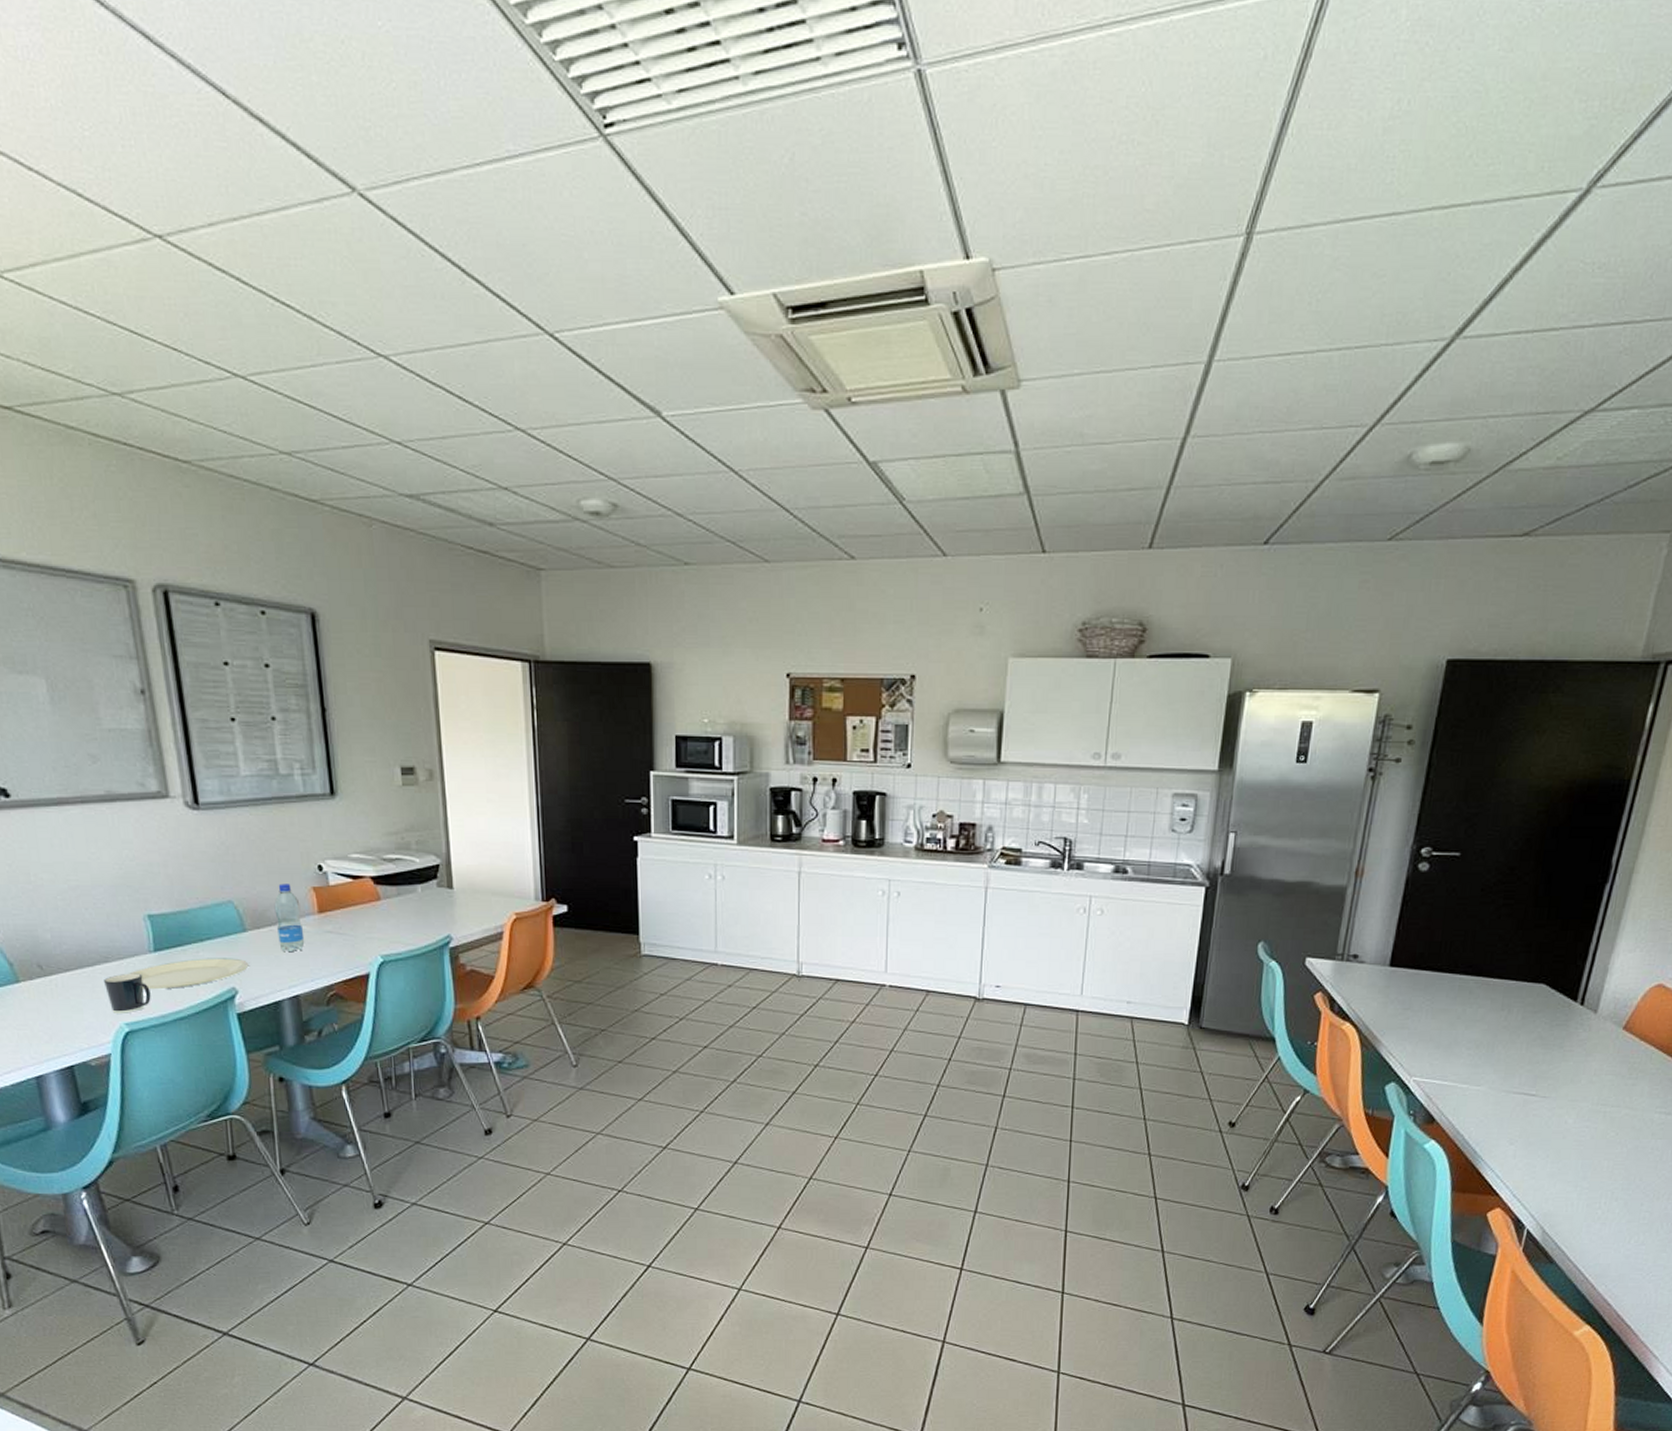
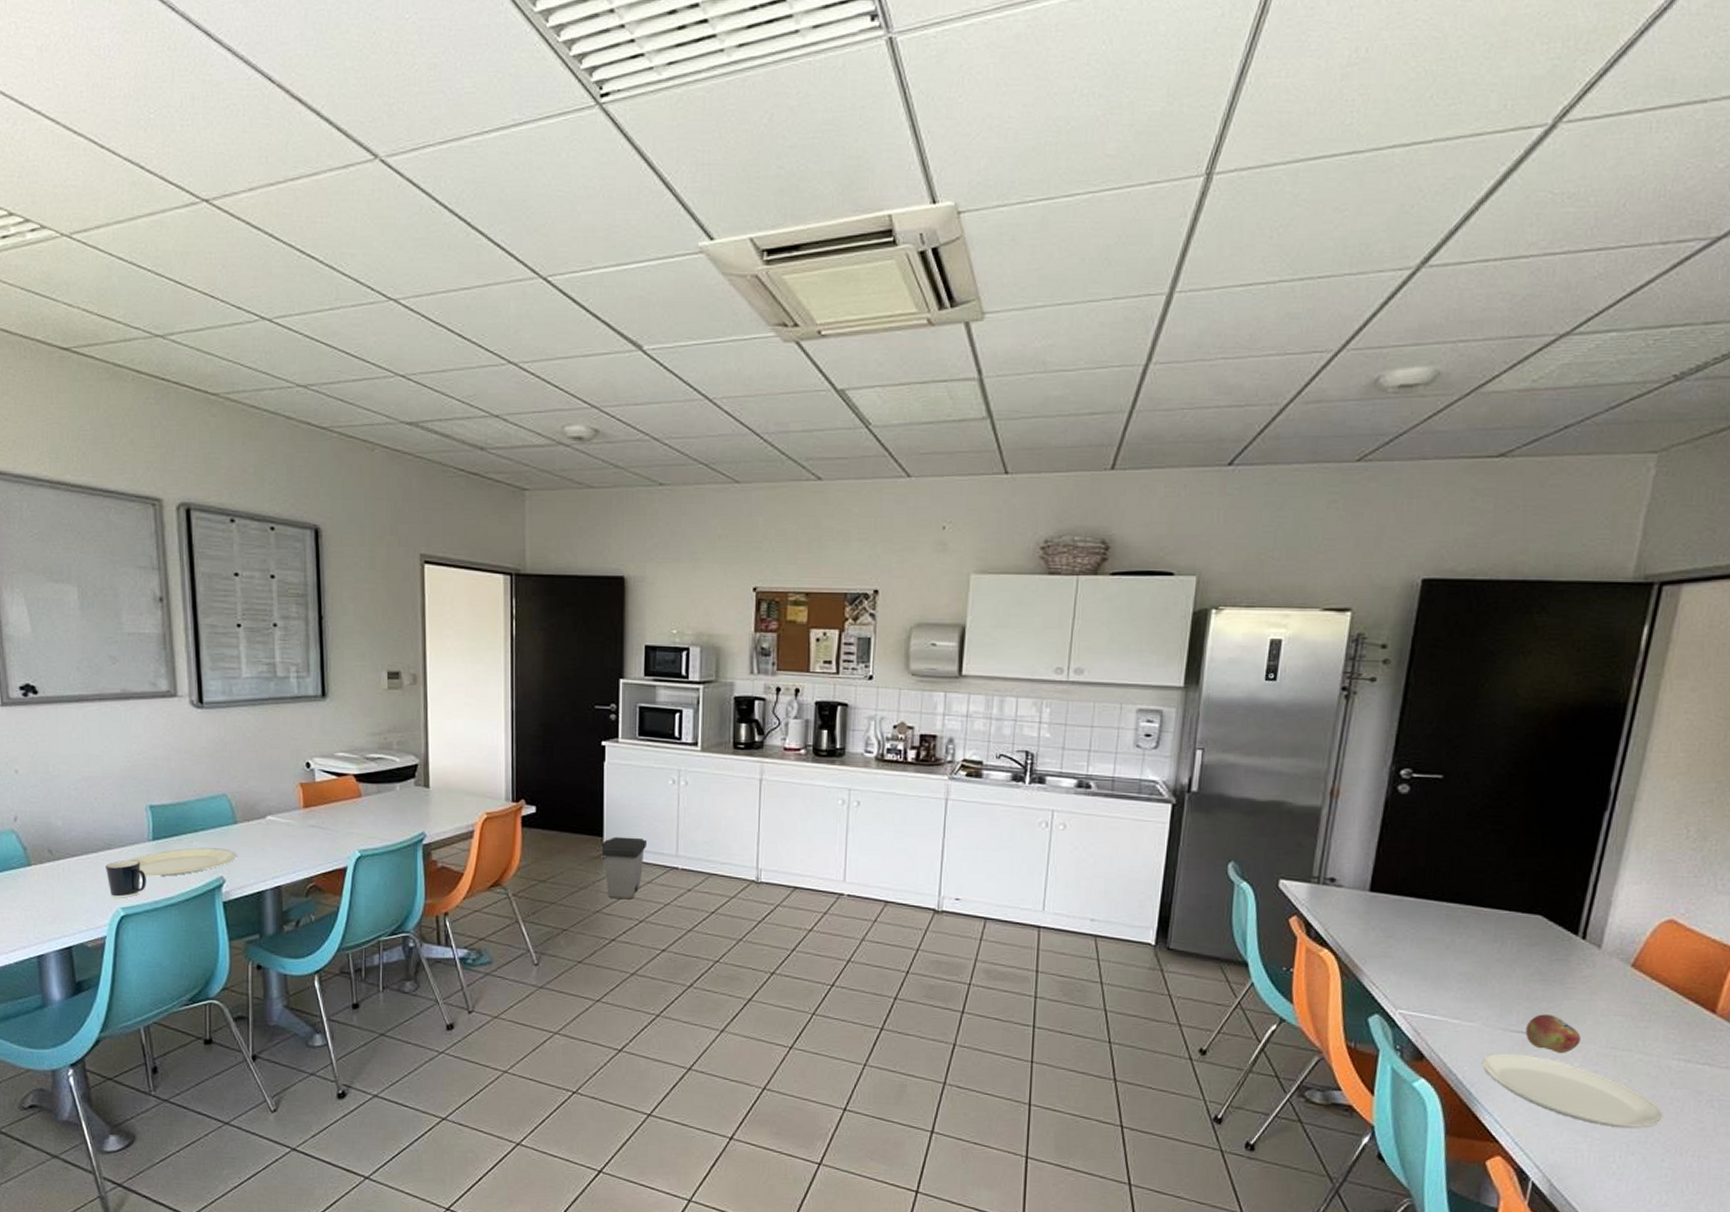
bottle: present [274,884,305,953] -> none [264,779,290,845]
trash can: none [637,934,685,998] -> present [601,836,648,900]
plate: none [1486,1113,1646,1177] -> present [1482,1053,1665,1129]
fruit: none [1526,1076,1576,1112] -> present [1525,1014,1581,1054]

